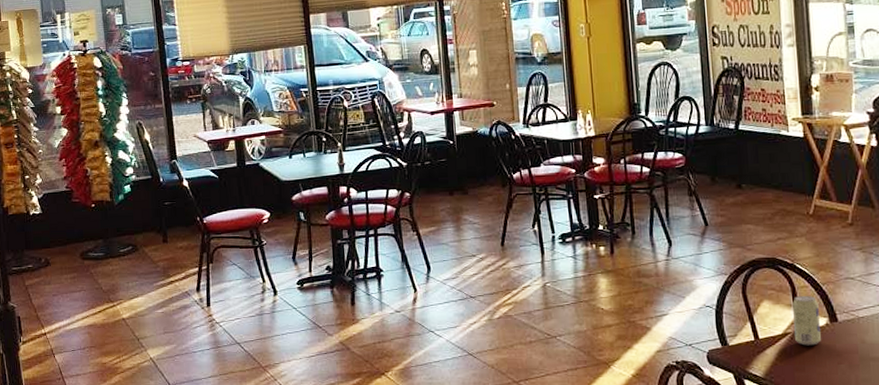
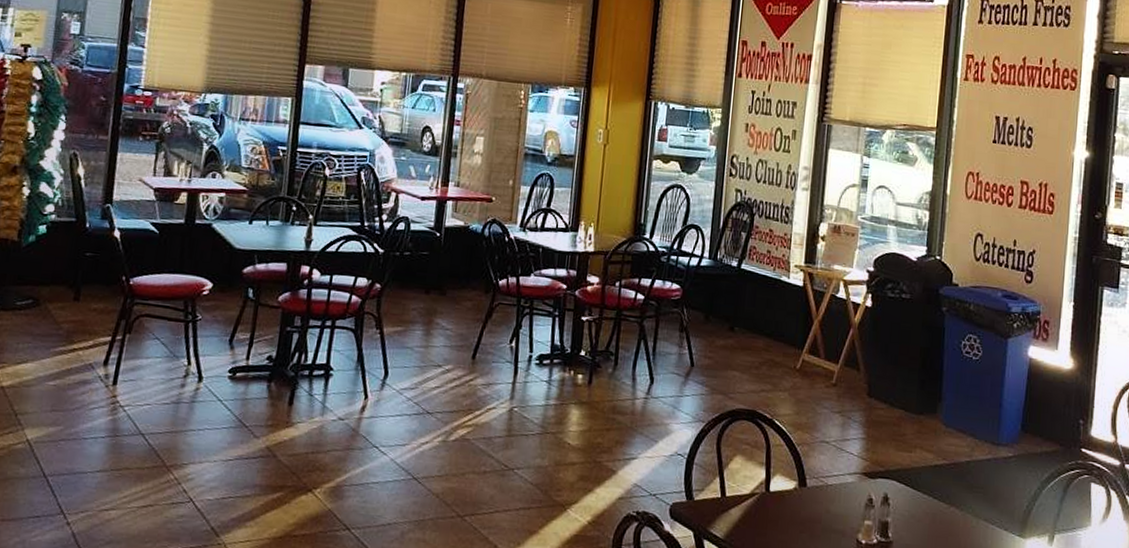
beverage can: present [791,295,821,346] -> none [762,454,790,510]

